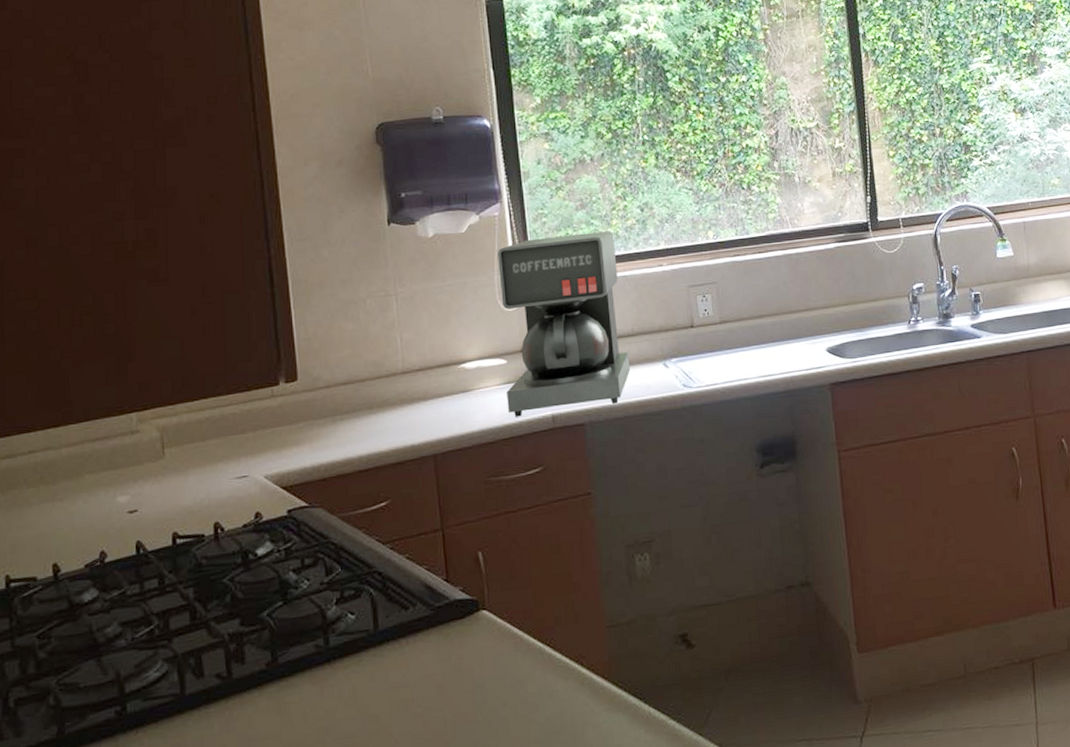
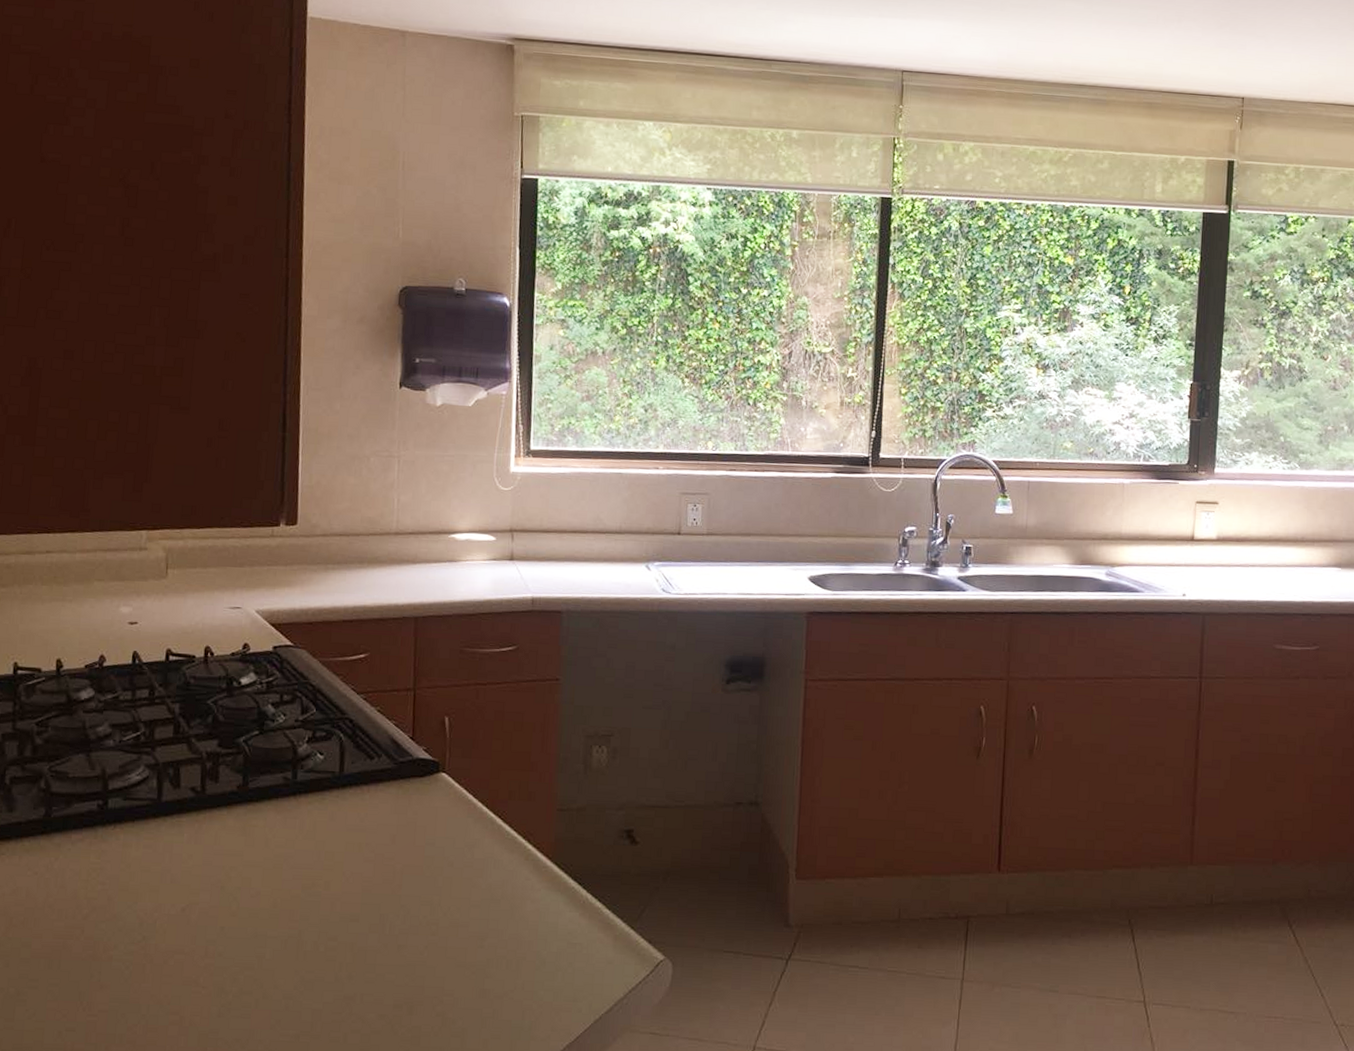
coffee maker: present [498,231,630,417] -> none [490,422,615,597]

